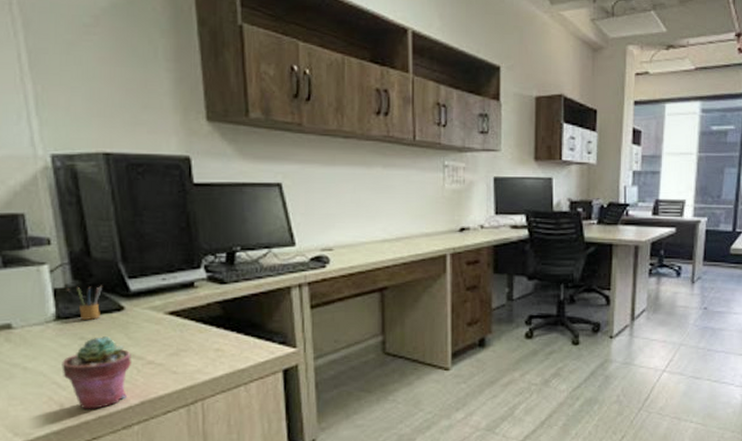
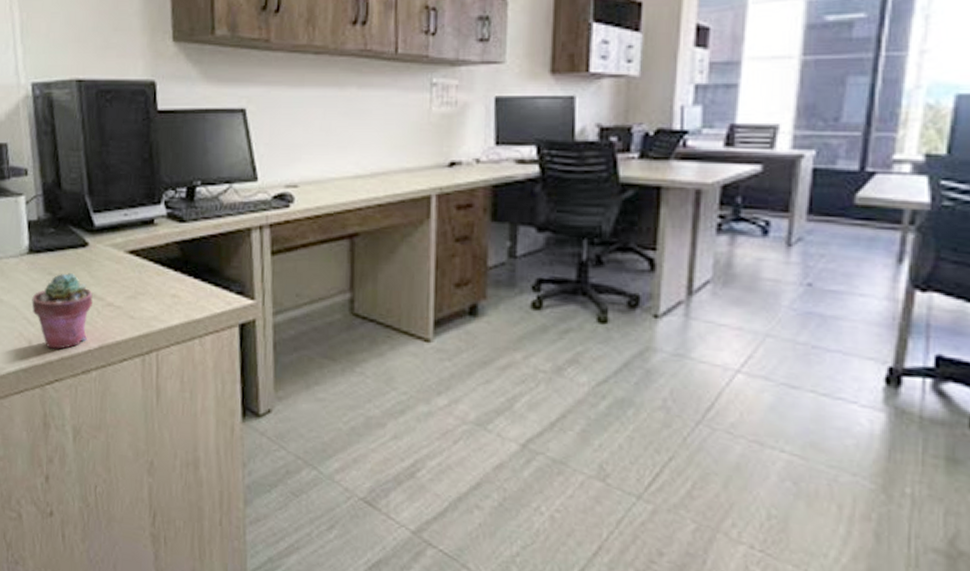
pencil box: present [67,285,102,320] -> none [39,218,70,255]

